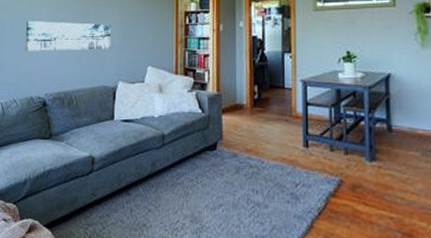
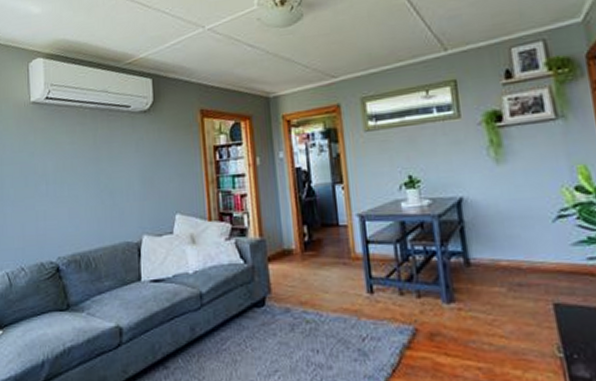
wall art: present [25,21,112,51] -> none [28,169,131,209]

